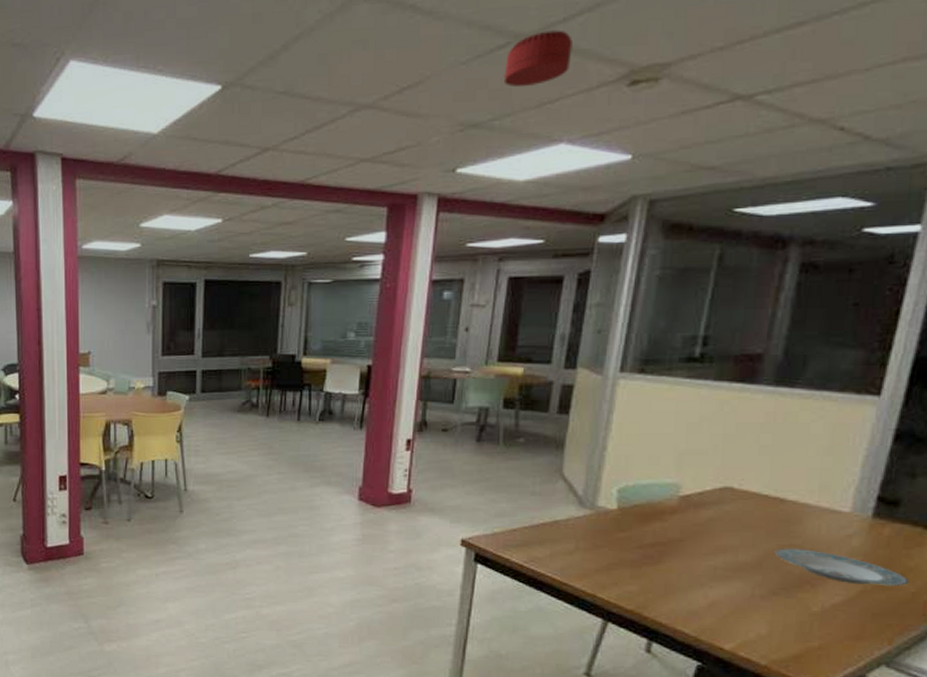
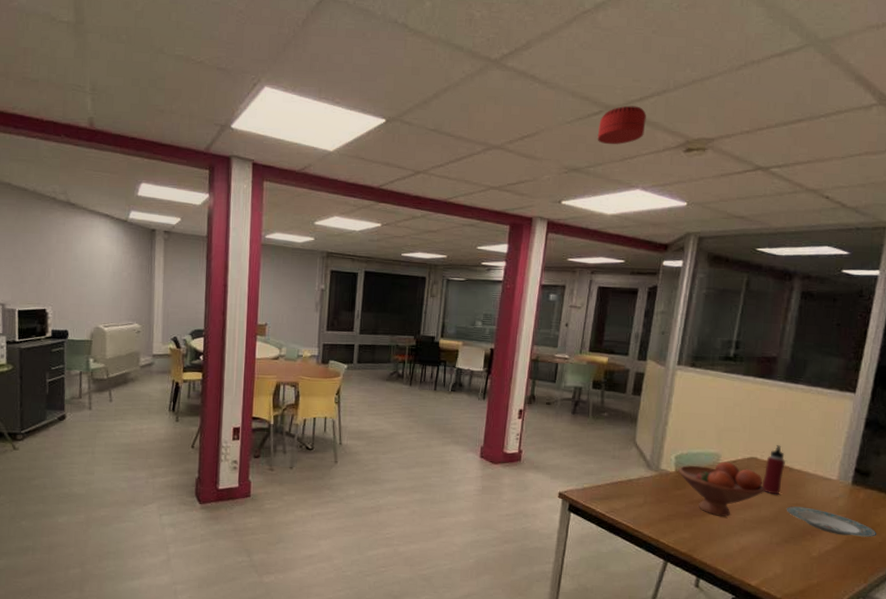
fruit bowl: none [622,493,745,565] -> present [678,461,765,517]
water bottle: none [739,470,774,534] -> present [761,445,785,495]

